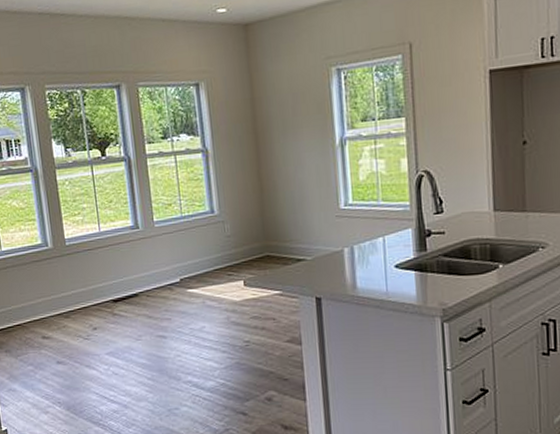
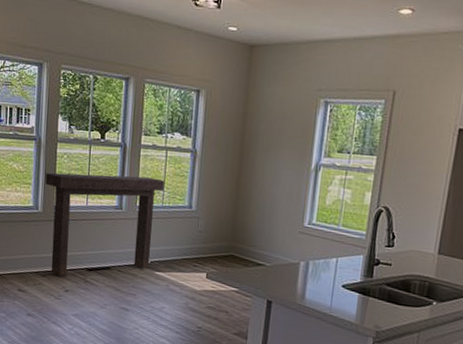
console table: none [49,187,181,315] -> present [45,172,165,277]

